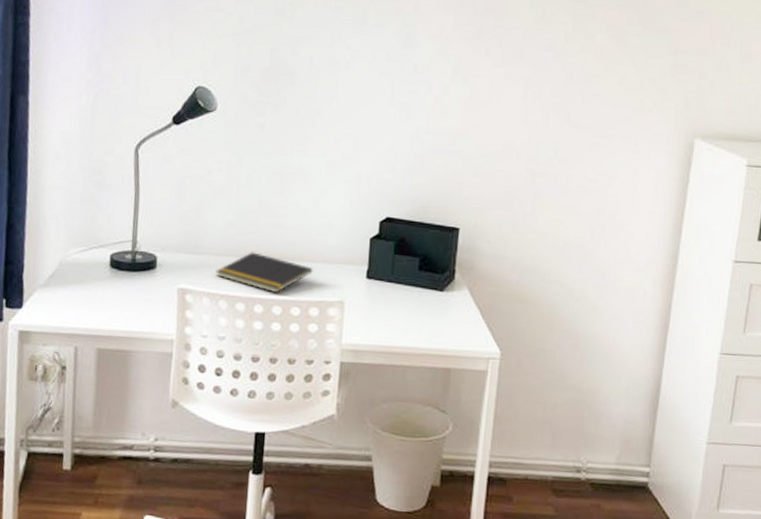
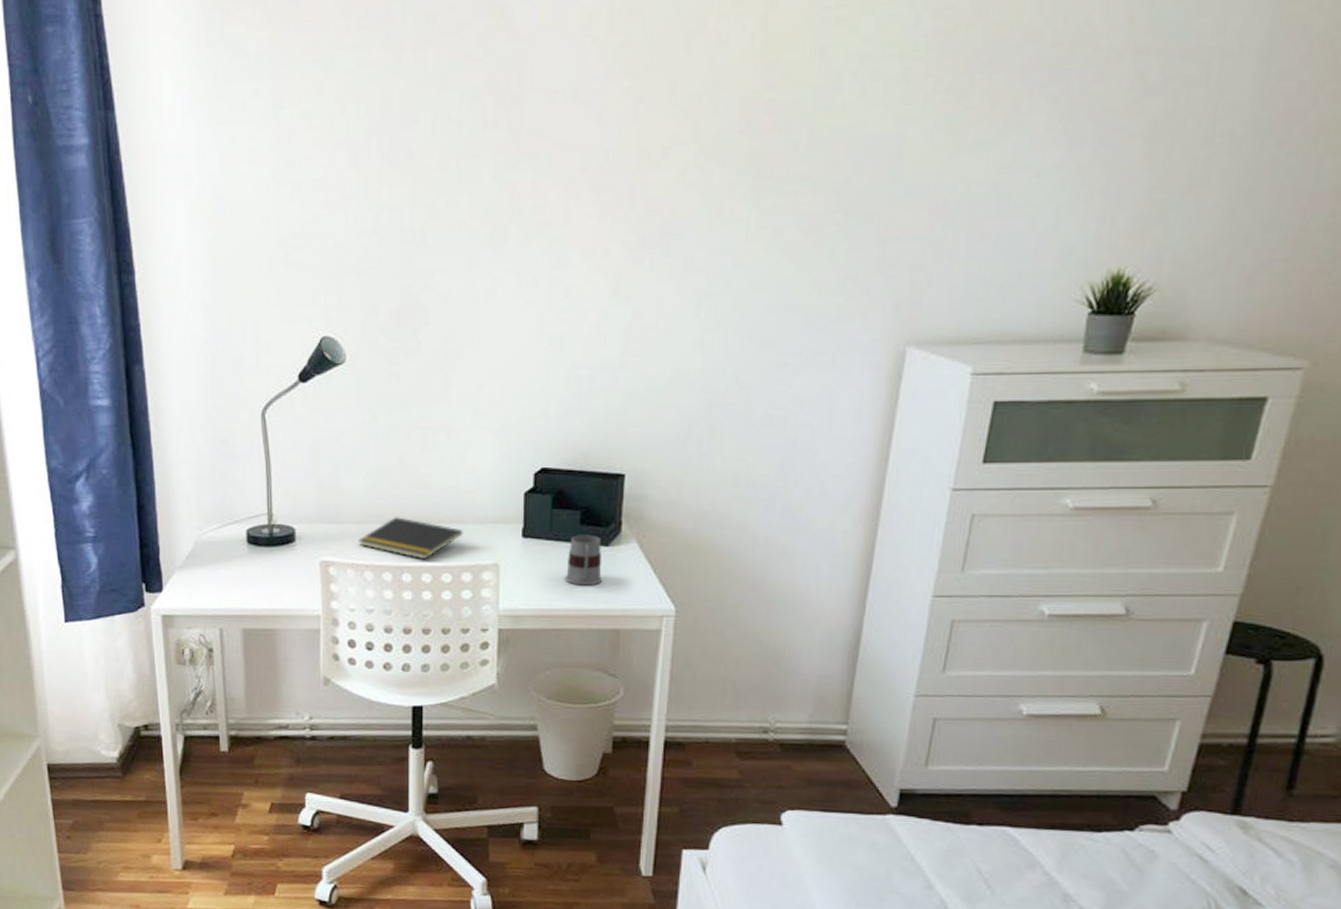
mug: none [403,279,437,327] -> present [564,535,603,586]

